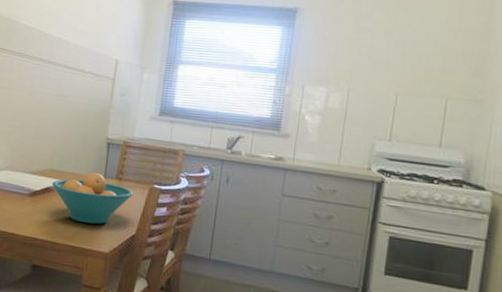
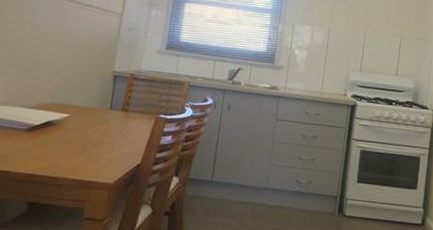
fruit bowl: present [51,172,134,225] -> none [53,104,140,156]

